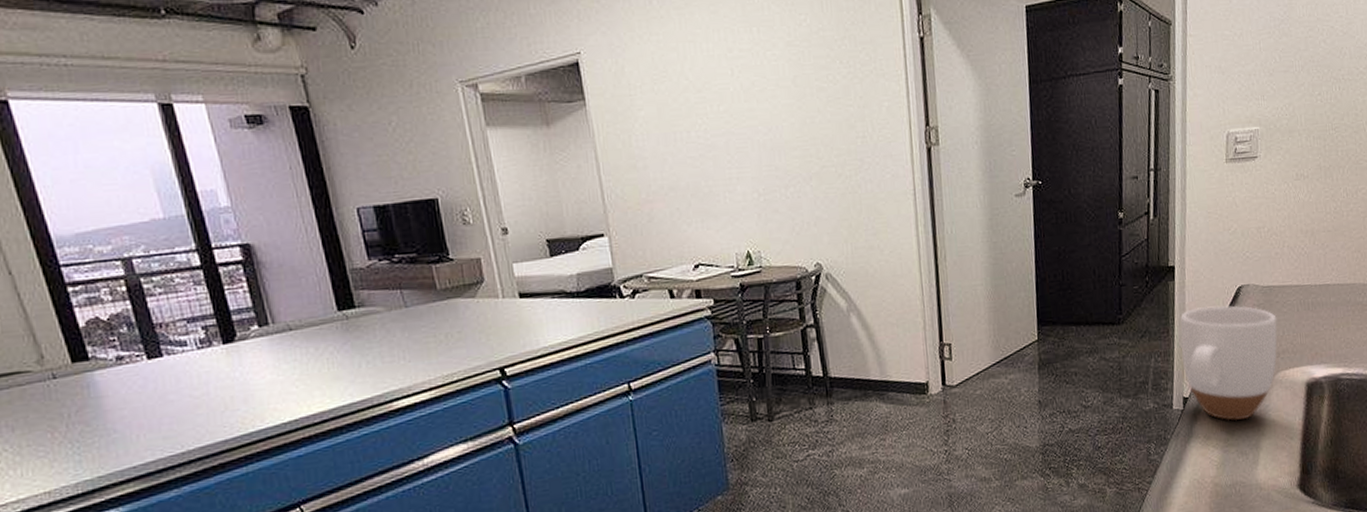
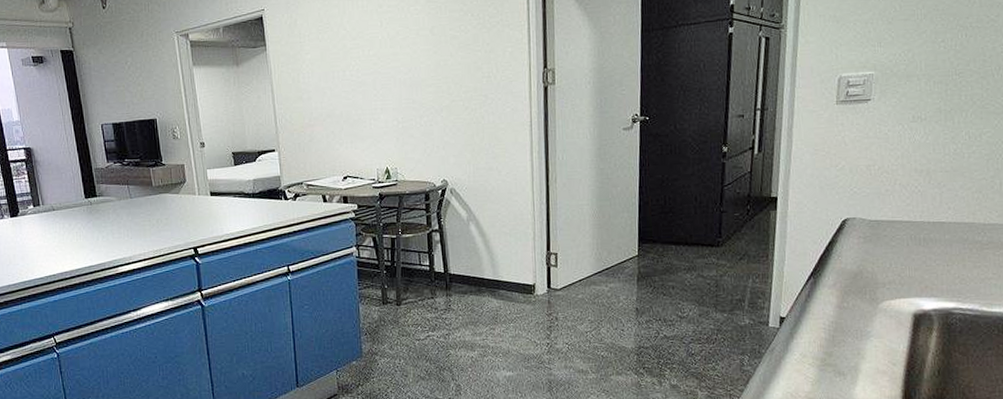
mug: present [1179,305,1277,421] -> none [779,235,884,343]

